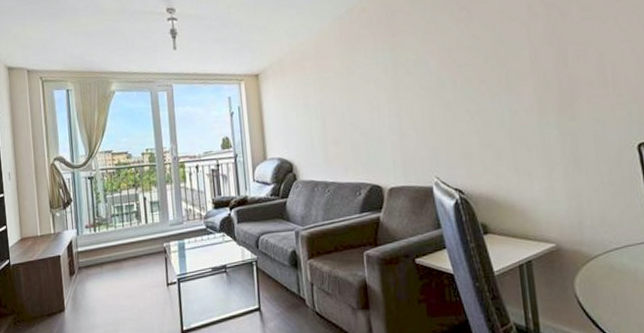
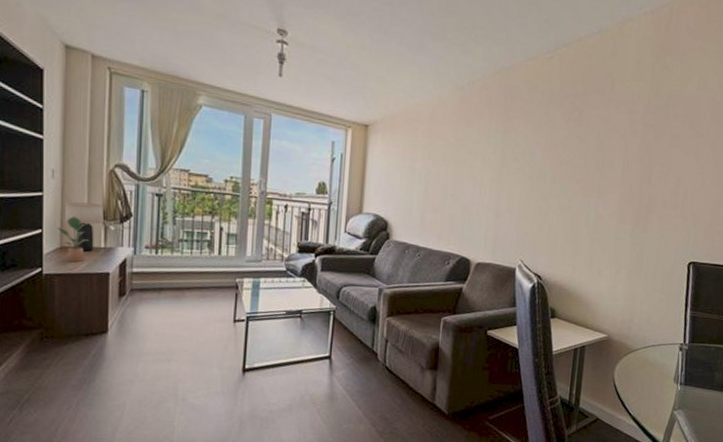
potted plant: none [16,210,42,251] -> present [56,217,90,263]
table lamp: none [21,195,52,239] -> present [64,201,105,252]

